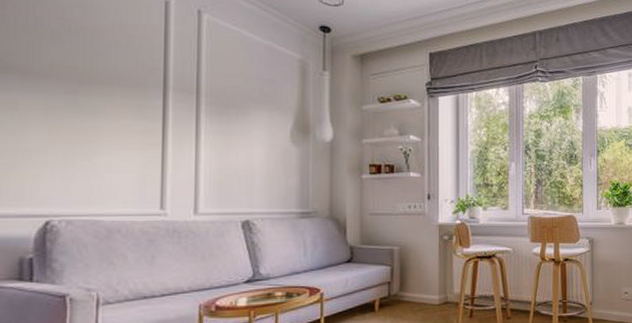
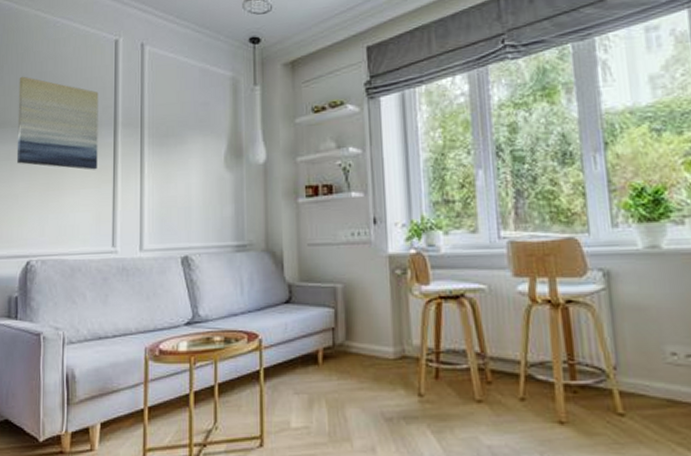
wall art: none [28,19,144,132] -> present [16,76,99,170]

